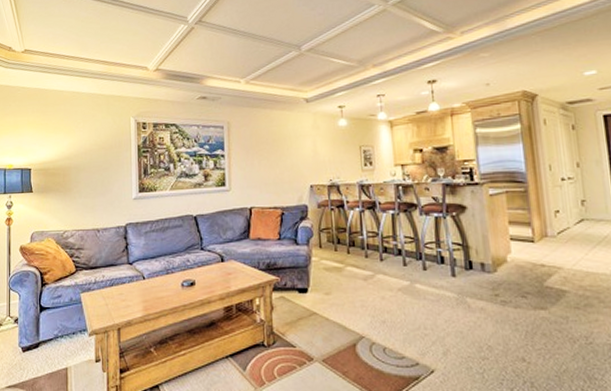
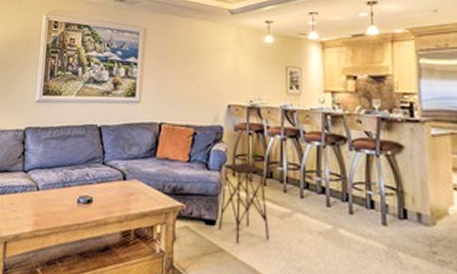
side table: none [310,235,356,306] -> present [219,163,269,244]

